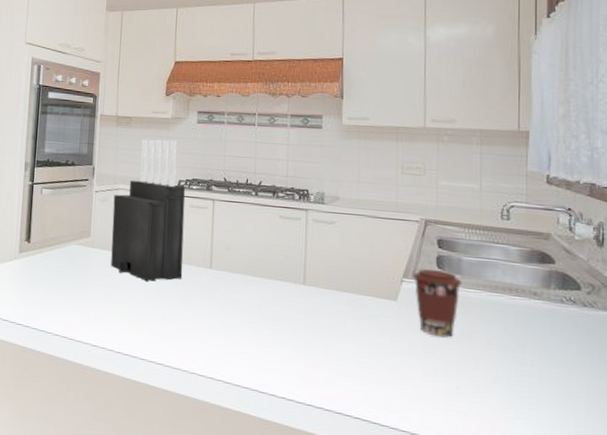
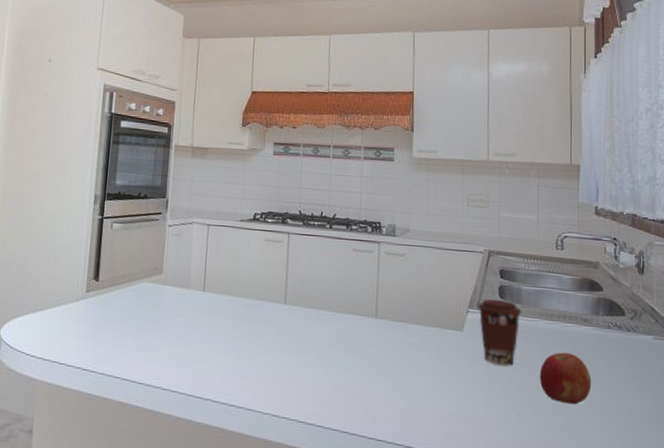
knife block: present [111,139,186,281] -> none [183,170,261,319]
fruit: none [481,325,541,380] -> present [539,352,592,405]

